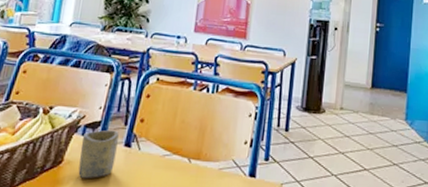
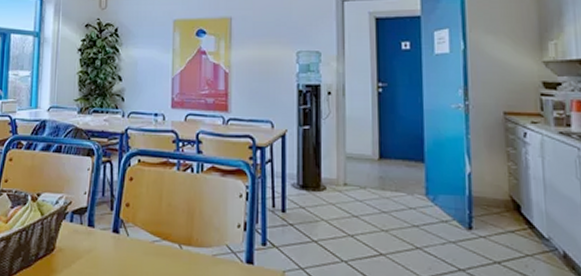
cup: present [78,129,119,178] -> none [70,215,106,266]

